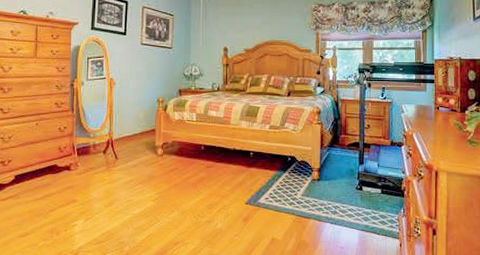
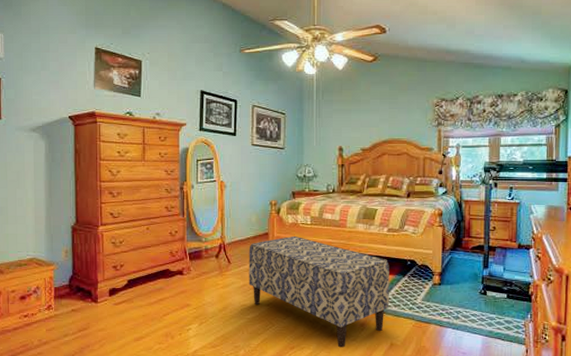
bench: none [135,132,271,243] -> present [249,235,390,348]

